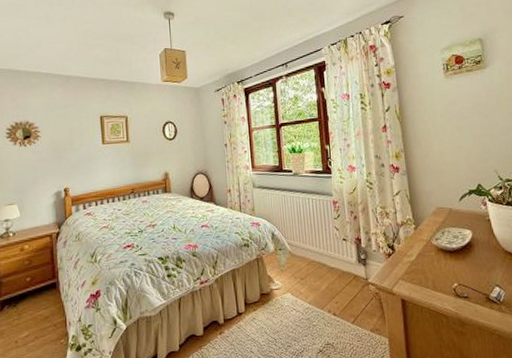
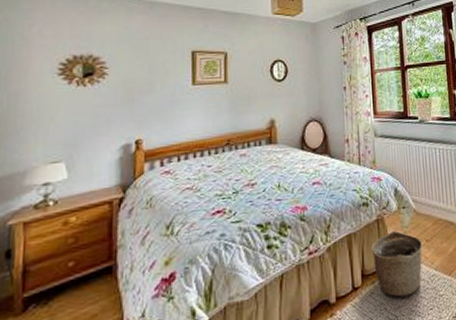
basket: none [252,268,298,324] -> present [371,230,423,297]

